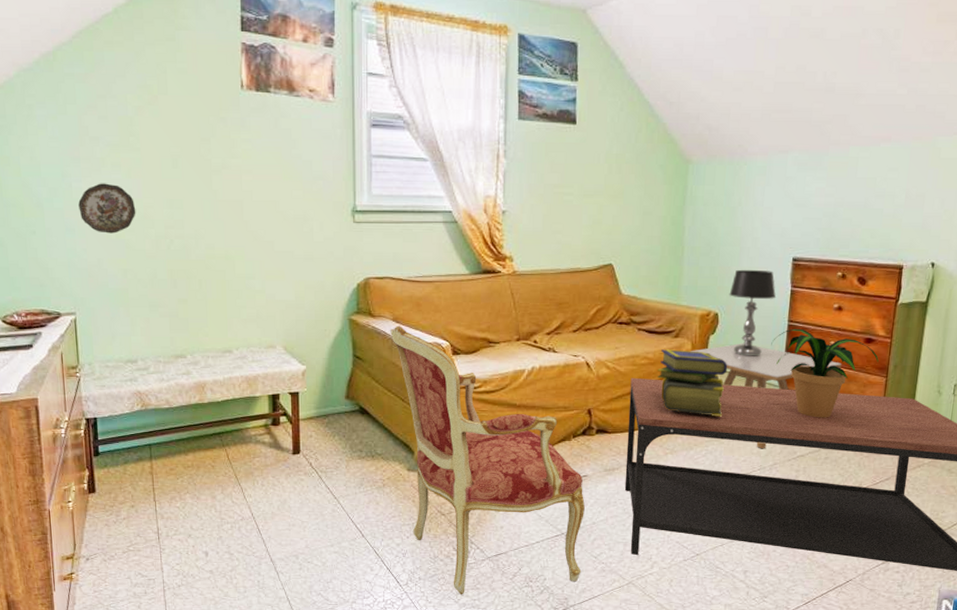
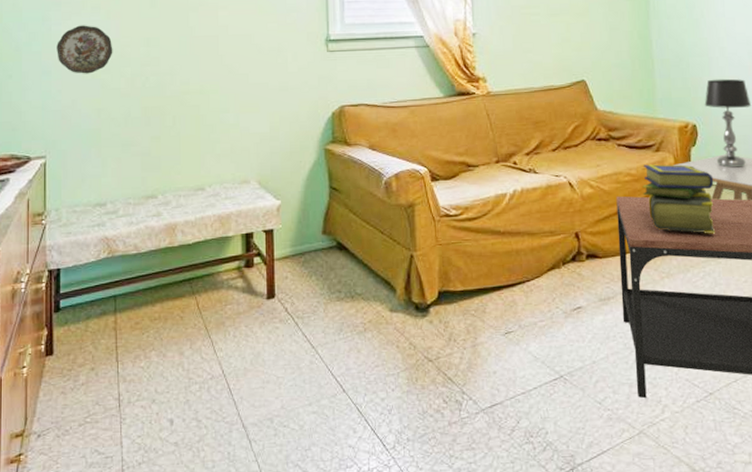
armchair: present [390,325,585,595] -> none [367,153,586,458]

